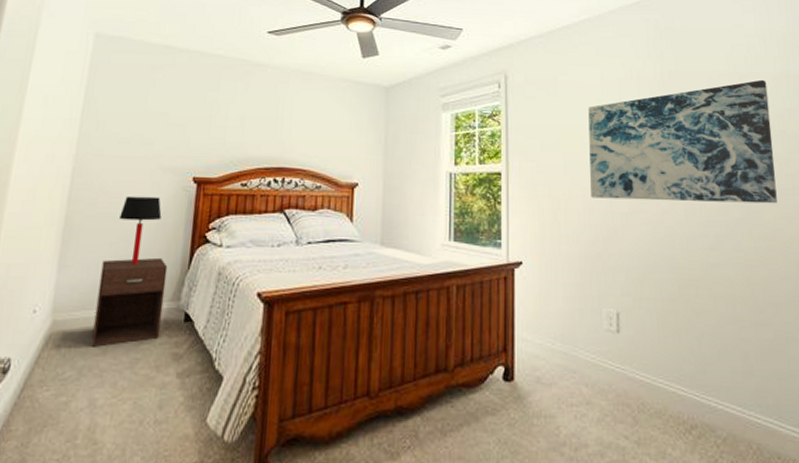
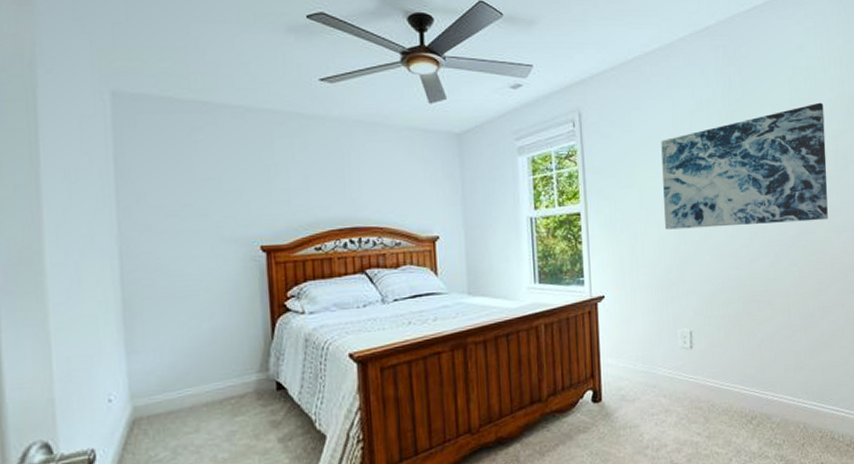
nightstand: present [91,257,168,347] -> none [176,331,253,427]
table lamp: present [119,195,162,265] -> none [185,270,233,342]

